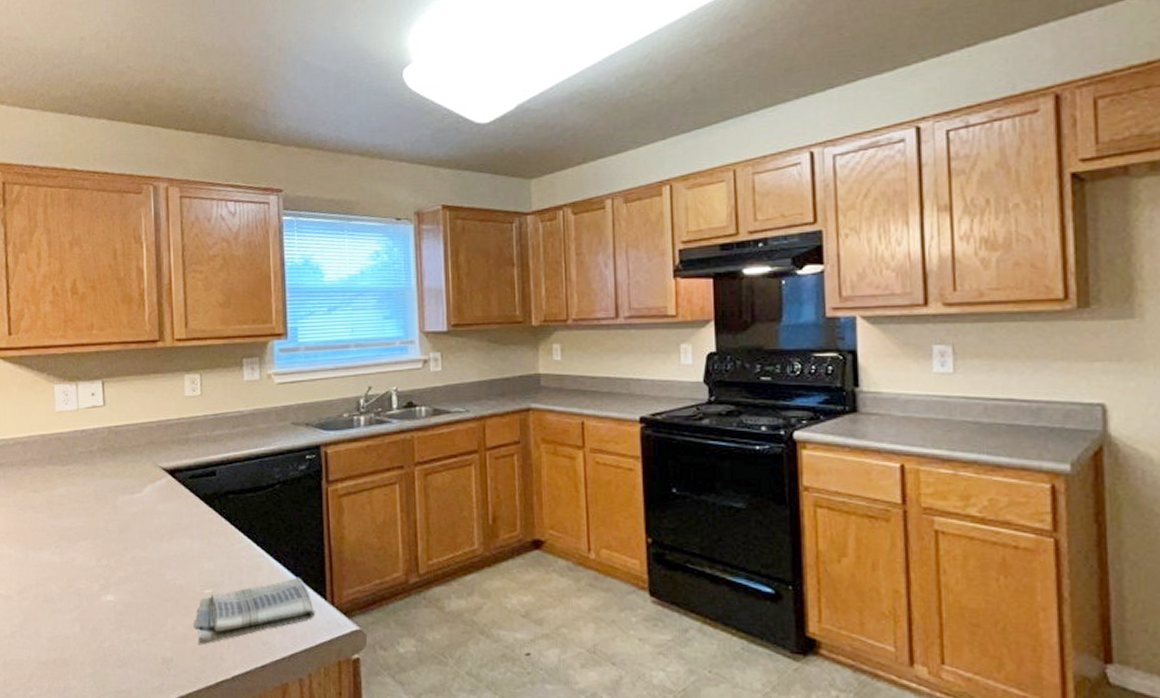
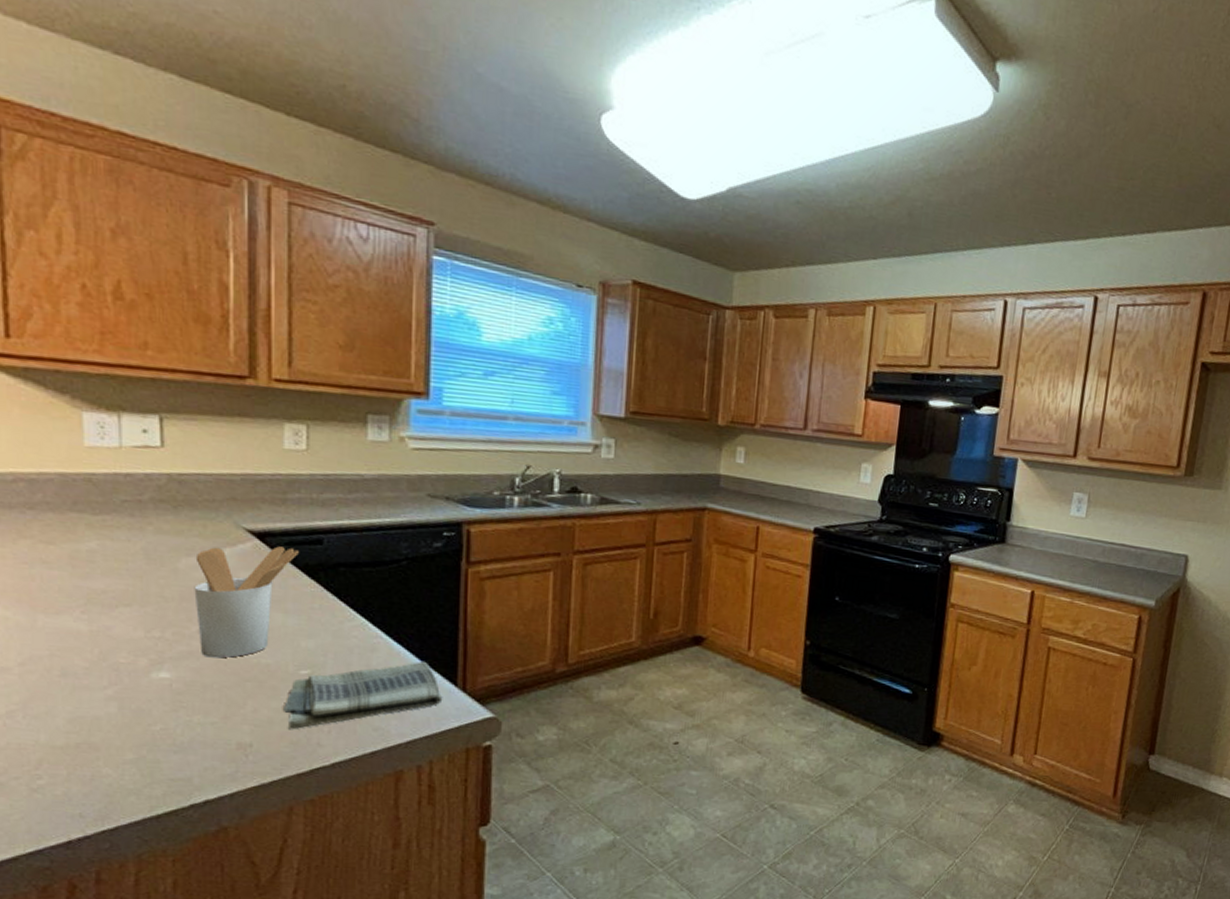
utensil holder: none [128,480,199,582] -> present [194,546,299,659]

